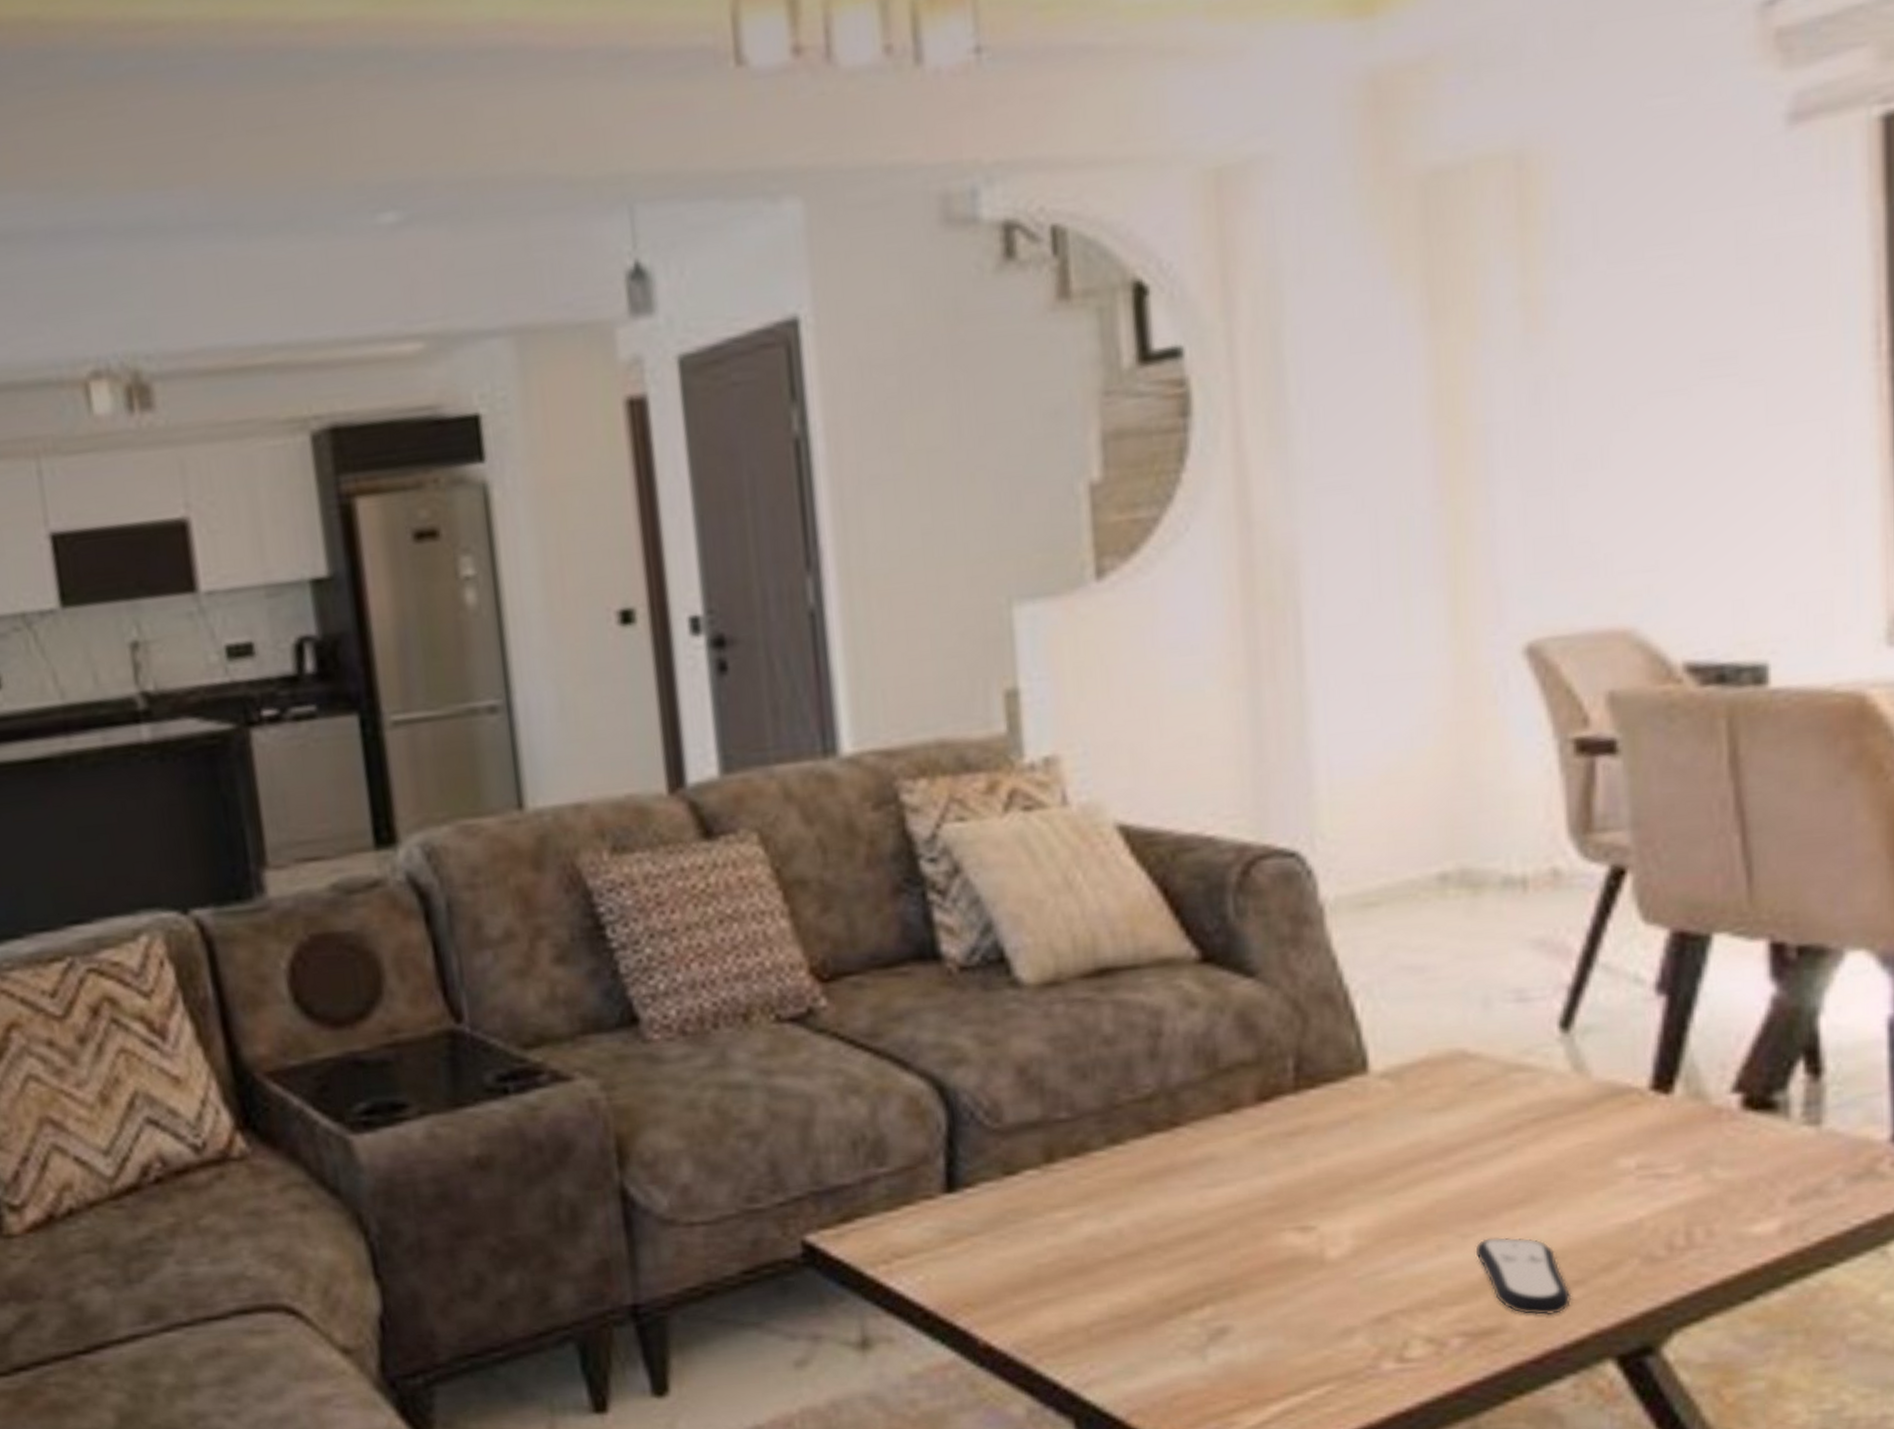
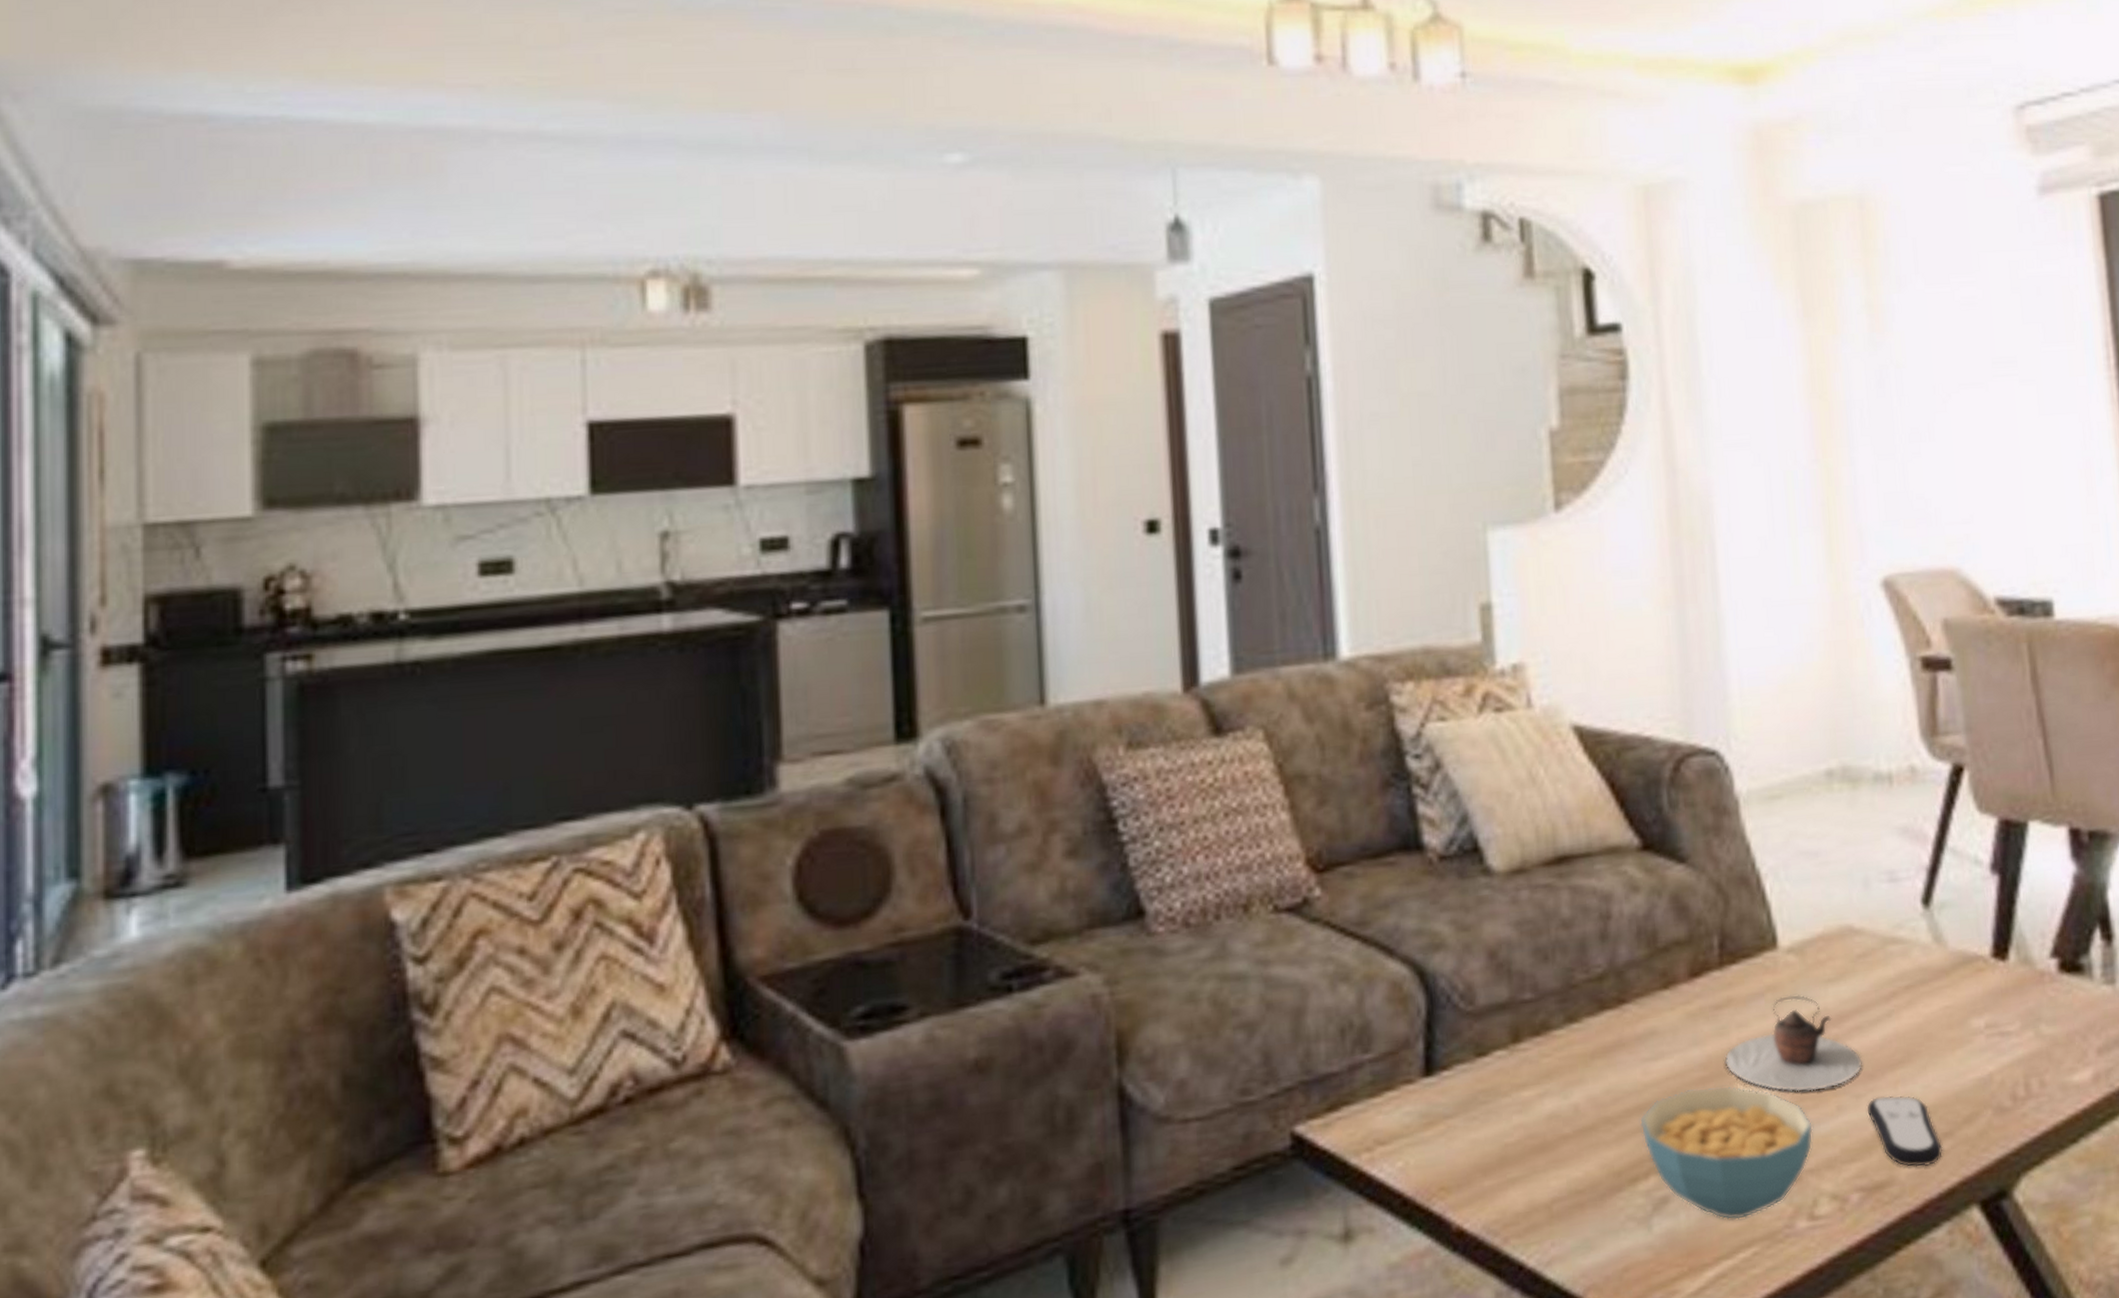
cereal bowl: none [1193,1217,1407,1357] -> present [1639,1085,1814,1221]
teapot: none [1298,1124,1472,1228] -> present [1724,994,1862,1092]

